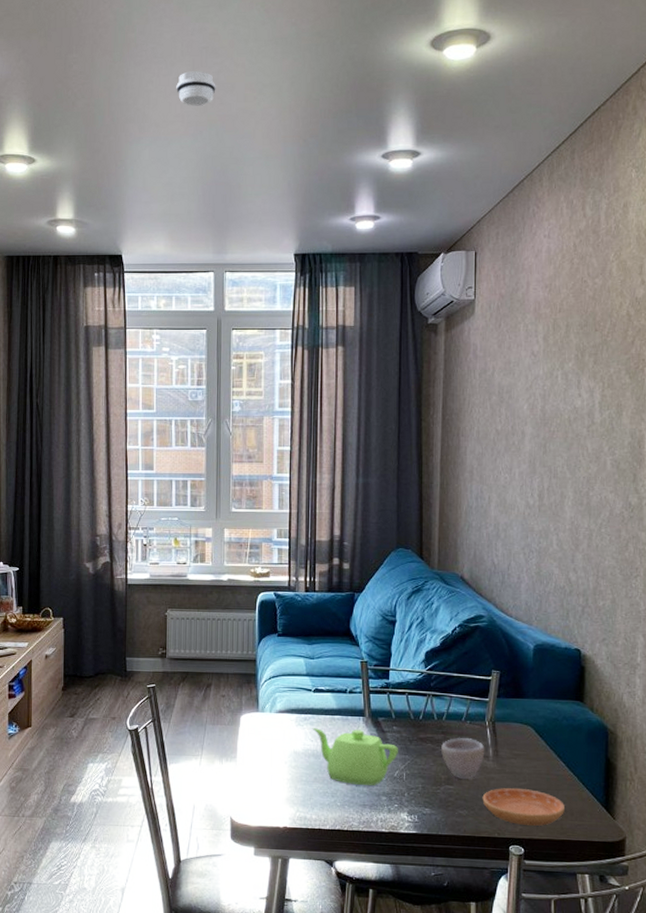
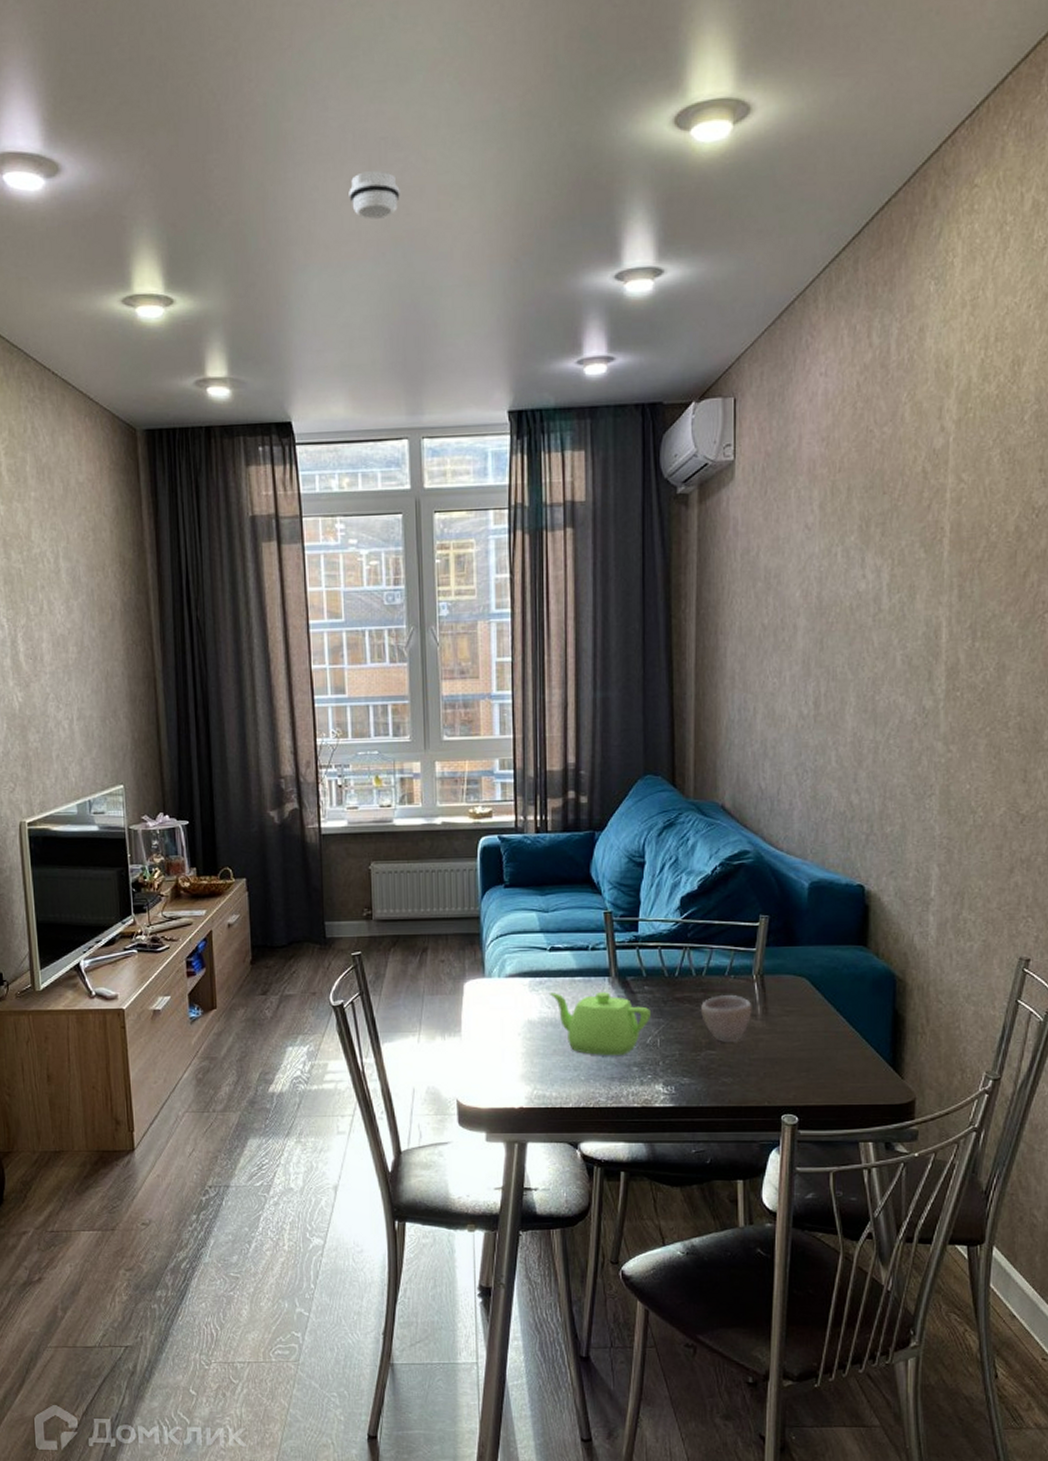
saucer: present [482,788,564,826] -> none [749,1050,845,1091]

